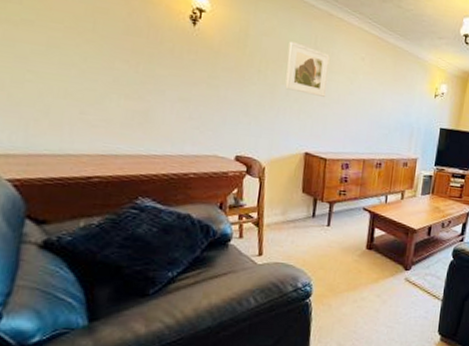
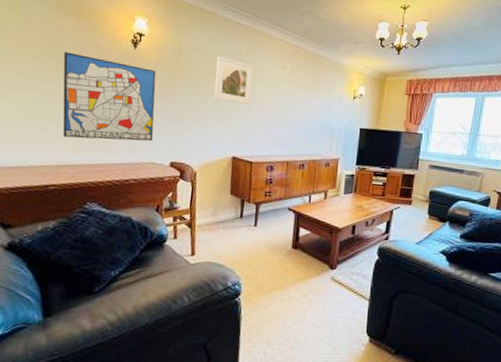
wall art: none [106,23,220,132] -> present [62,52,156,142]

